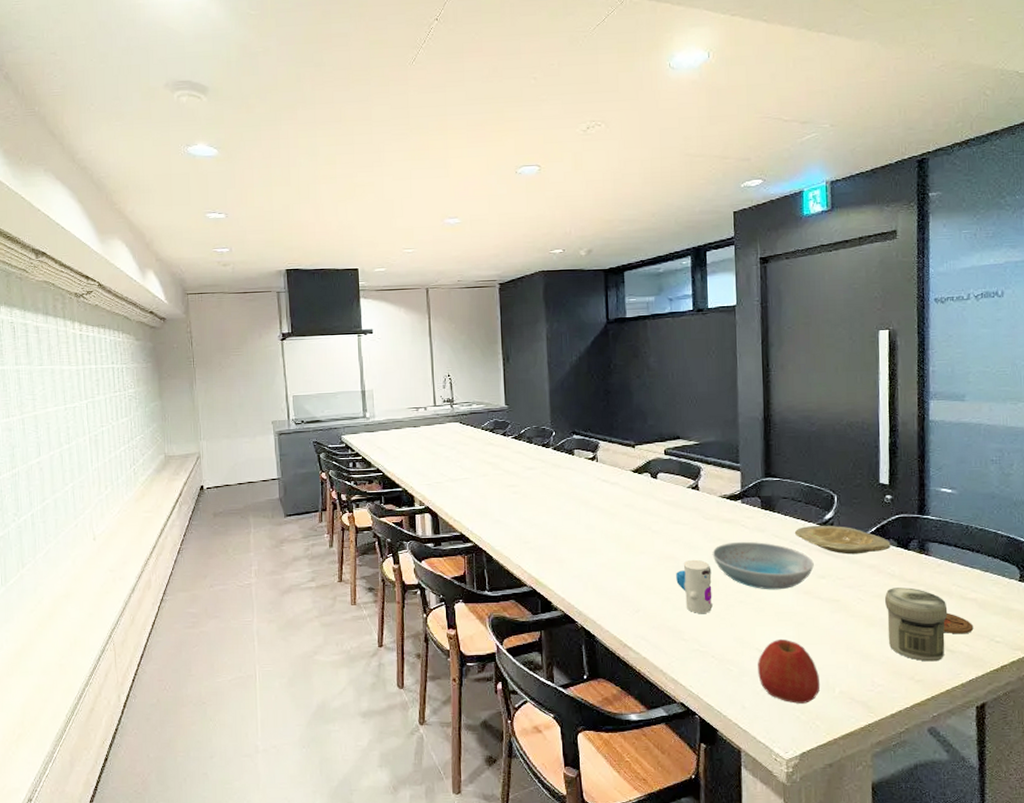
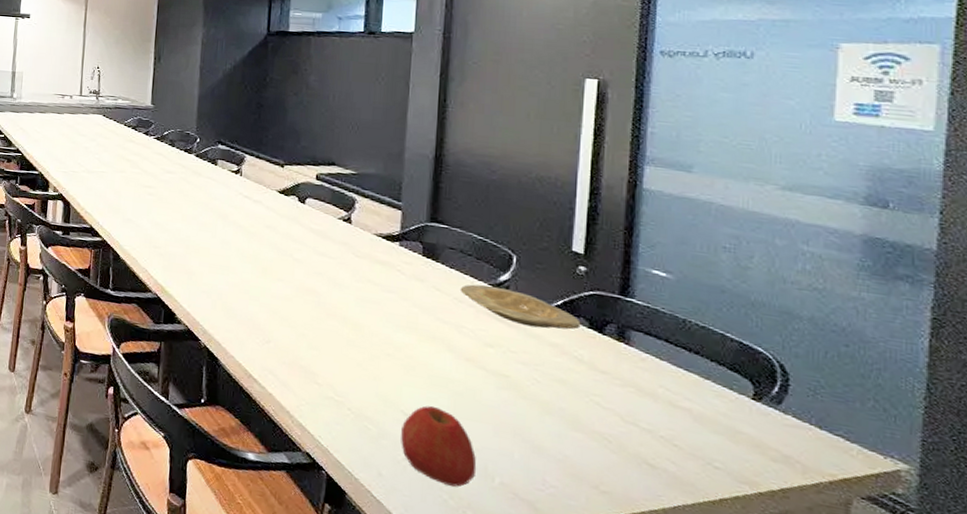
toy: present [676,559,713,613] -> none [315,297,357,360]
dish: present [712,541,814,590] -> none [359,286,481,351]
jar: present [884,587,948,662] -> none [567,374,650,475]
coaster: present [943,612,974,634] -> none [642,418,685,450]

